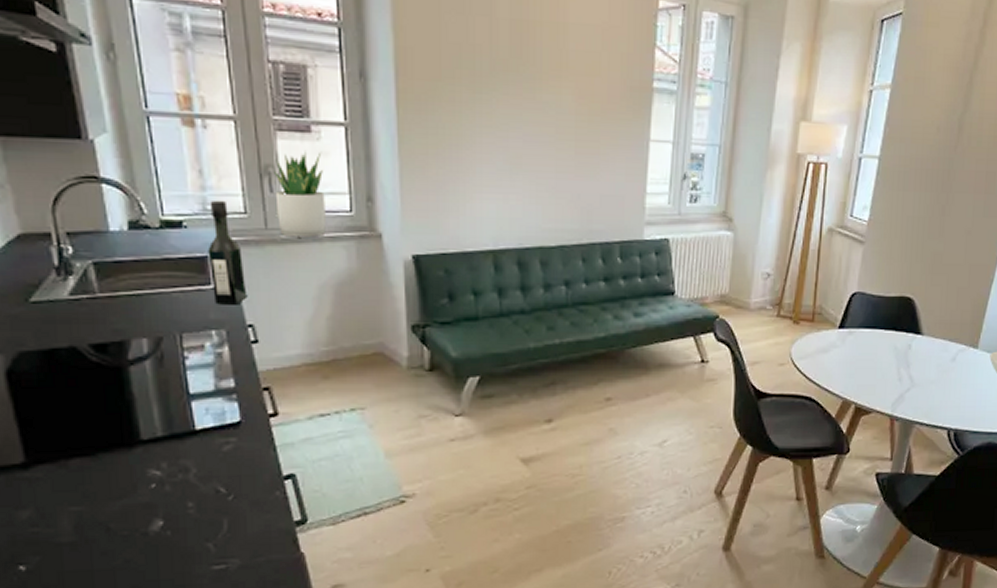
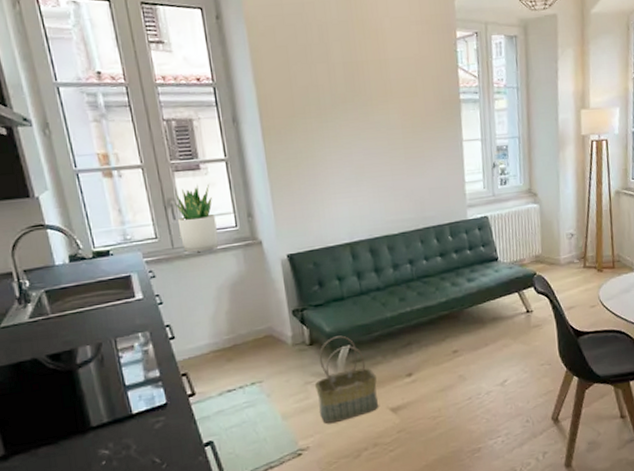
bottle: present [208,200,248,305] -> none [128,230,164,313]
basket: none [430,363,508,469] -> present [314,335,378,424]

